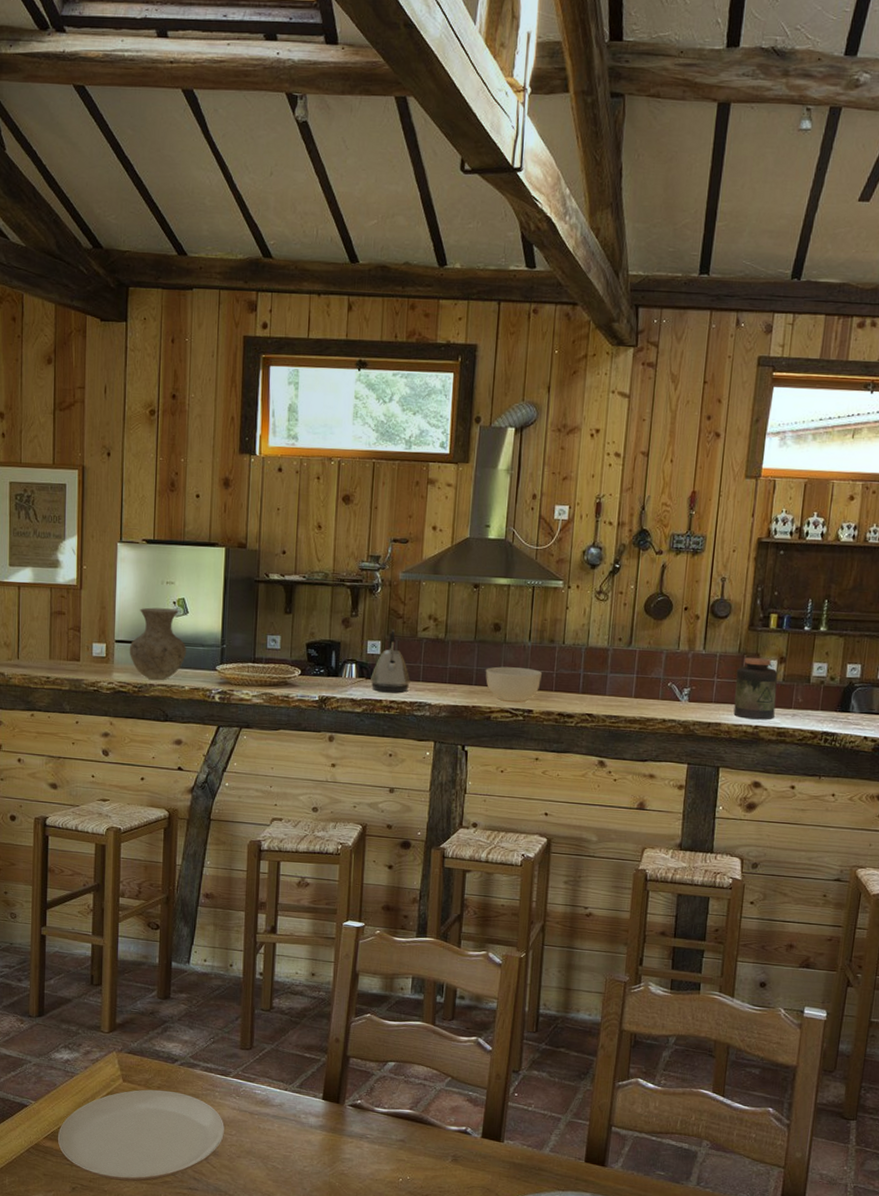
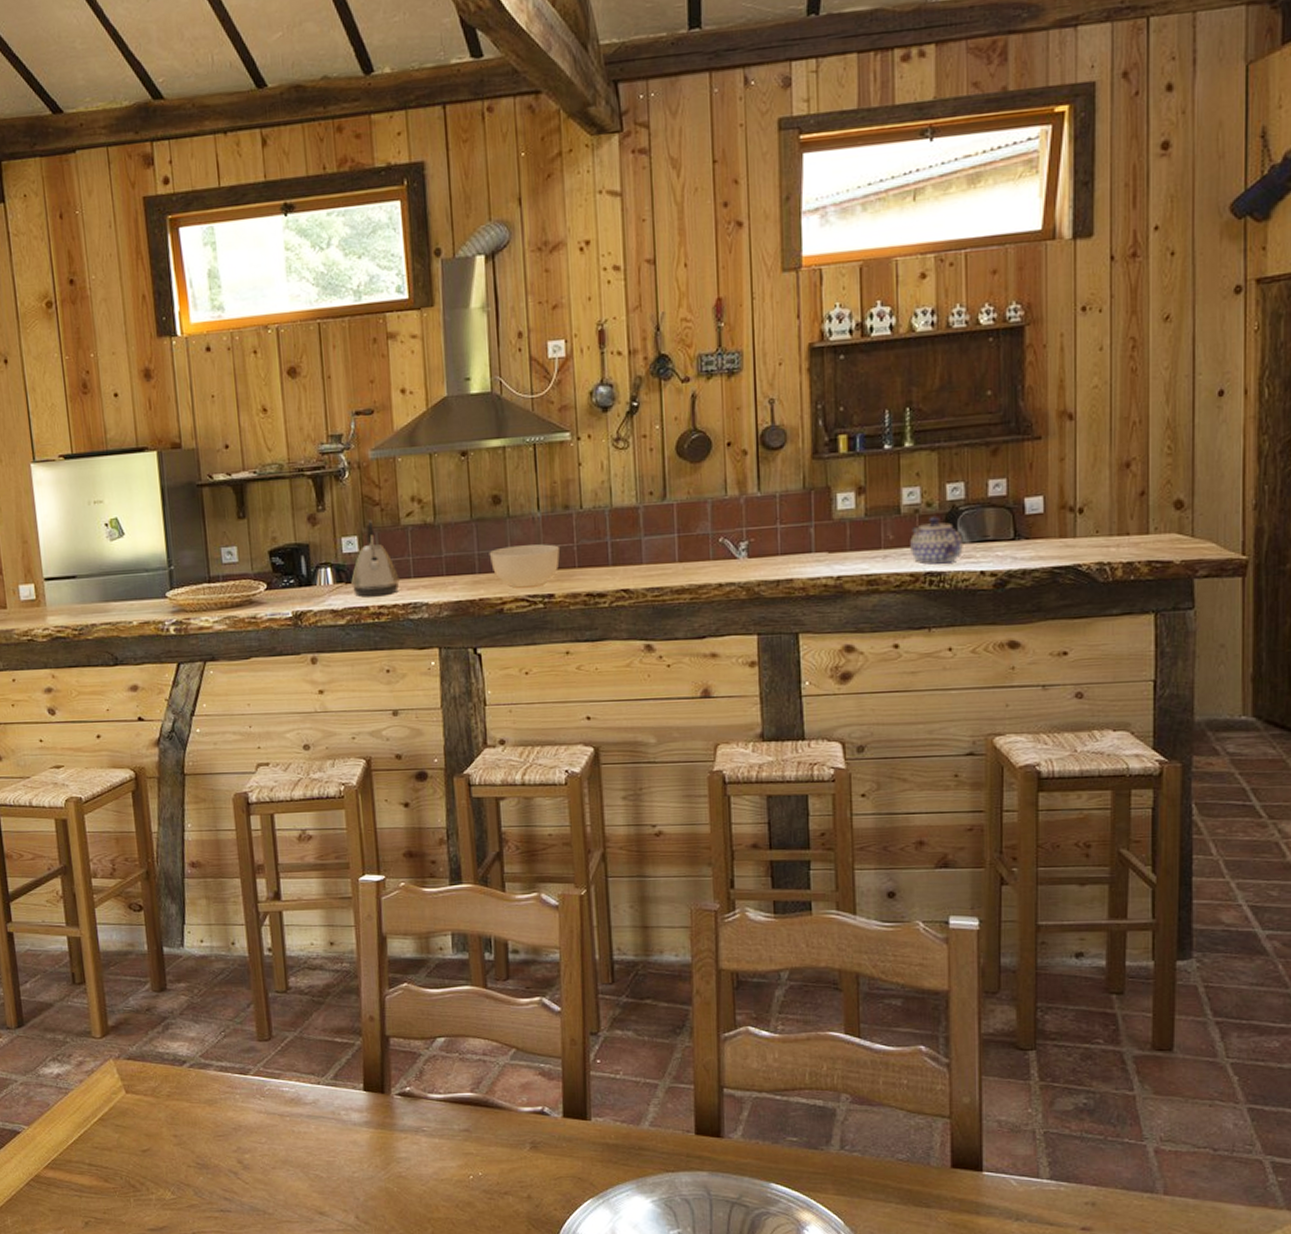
plate: present [57,1089,224,1182] -> none [59,1098,253,1209]
vase: present [129,607,186,681] -> none [61,532,129,620]
jar: present [733,657,778,721] -> none [804,490,860,570]
teapot: none [813,688,855,727] -> present [910,515,963,565]

